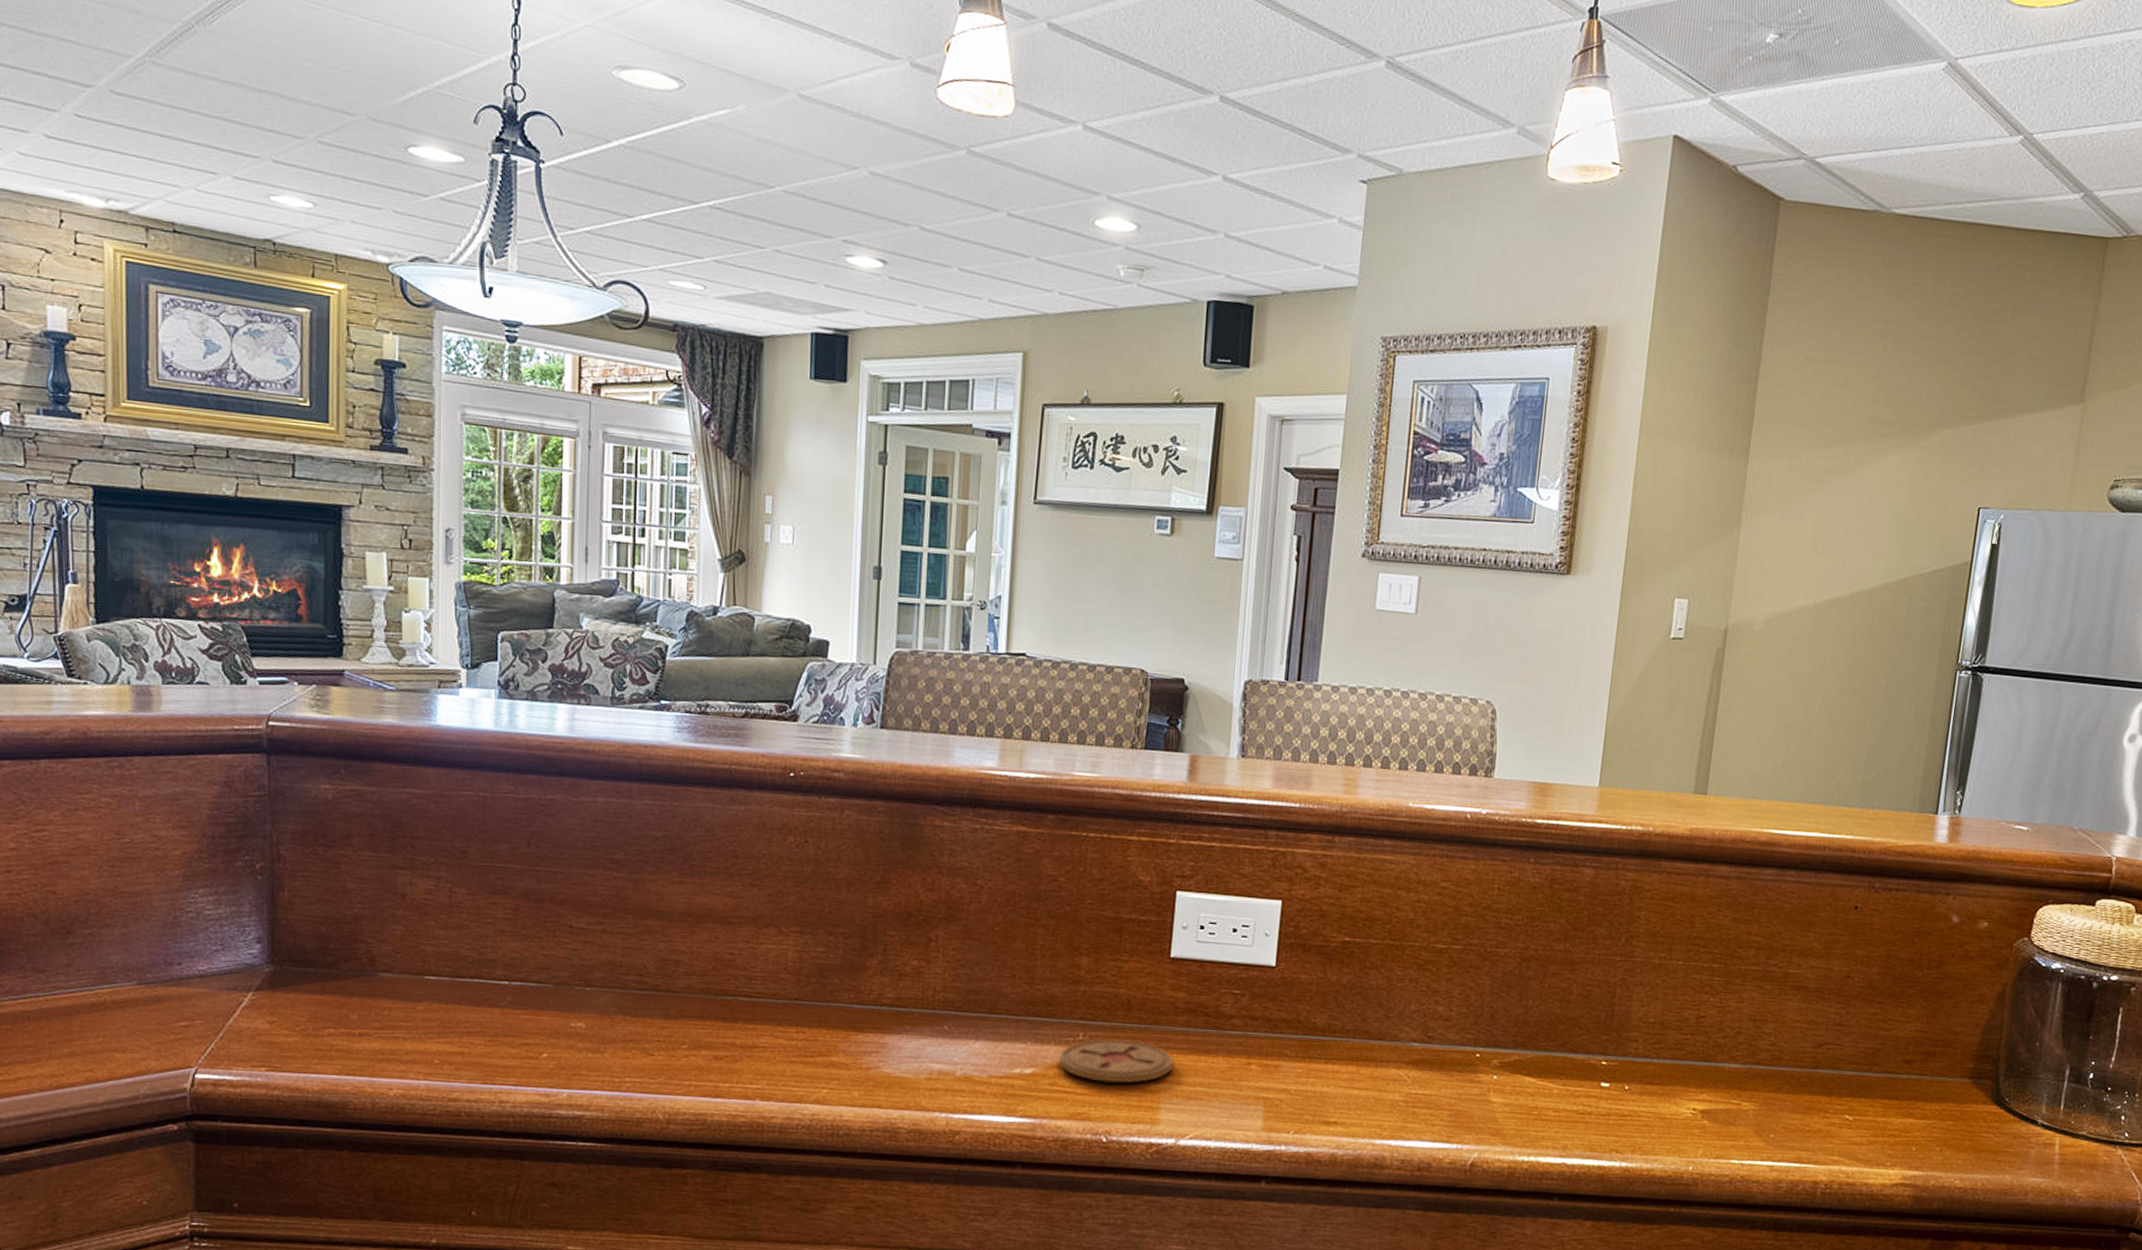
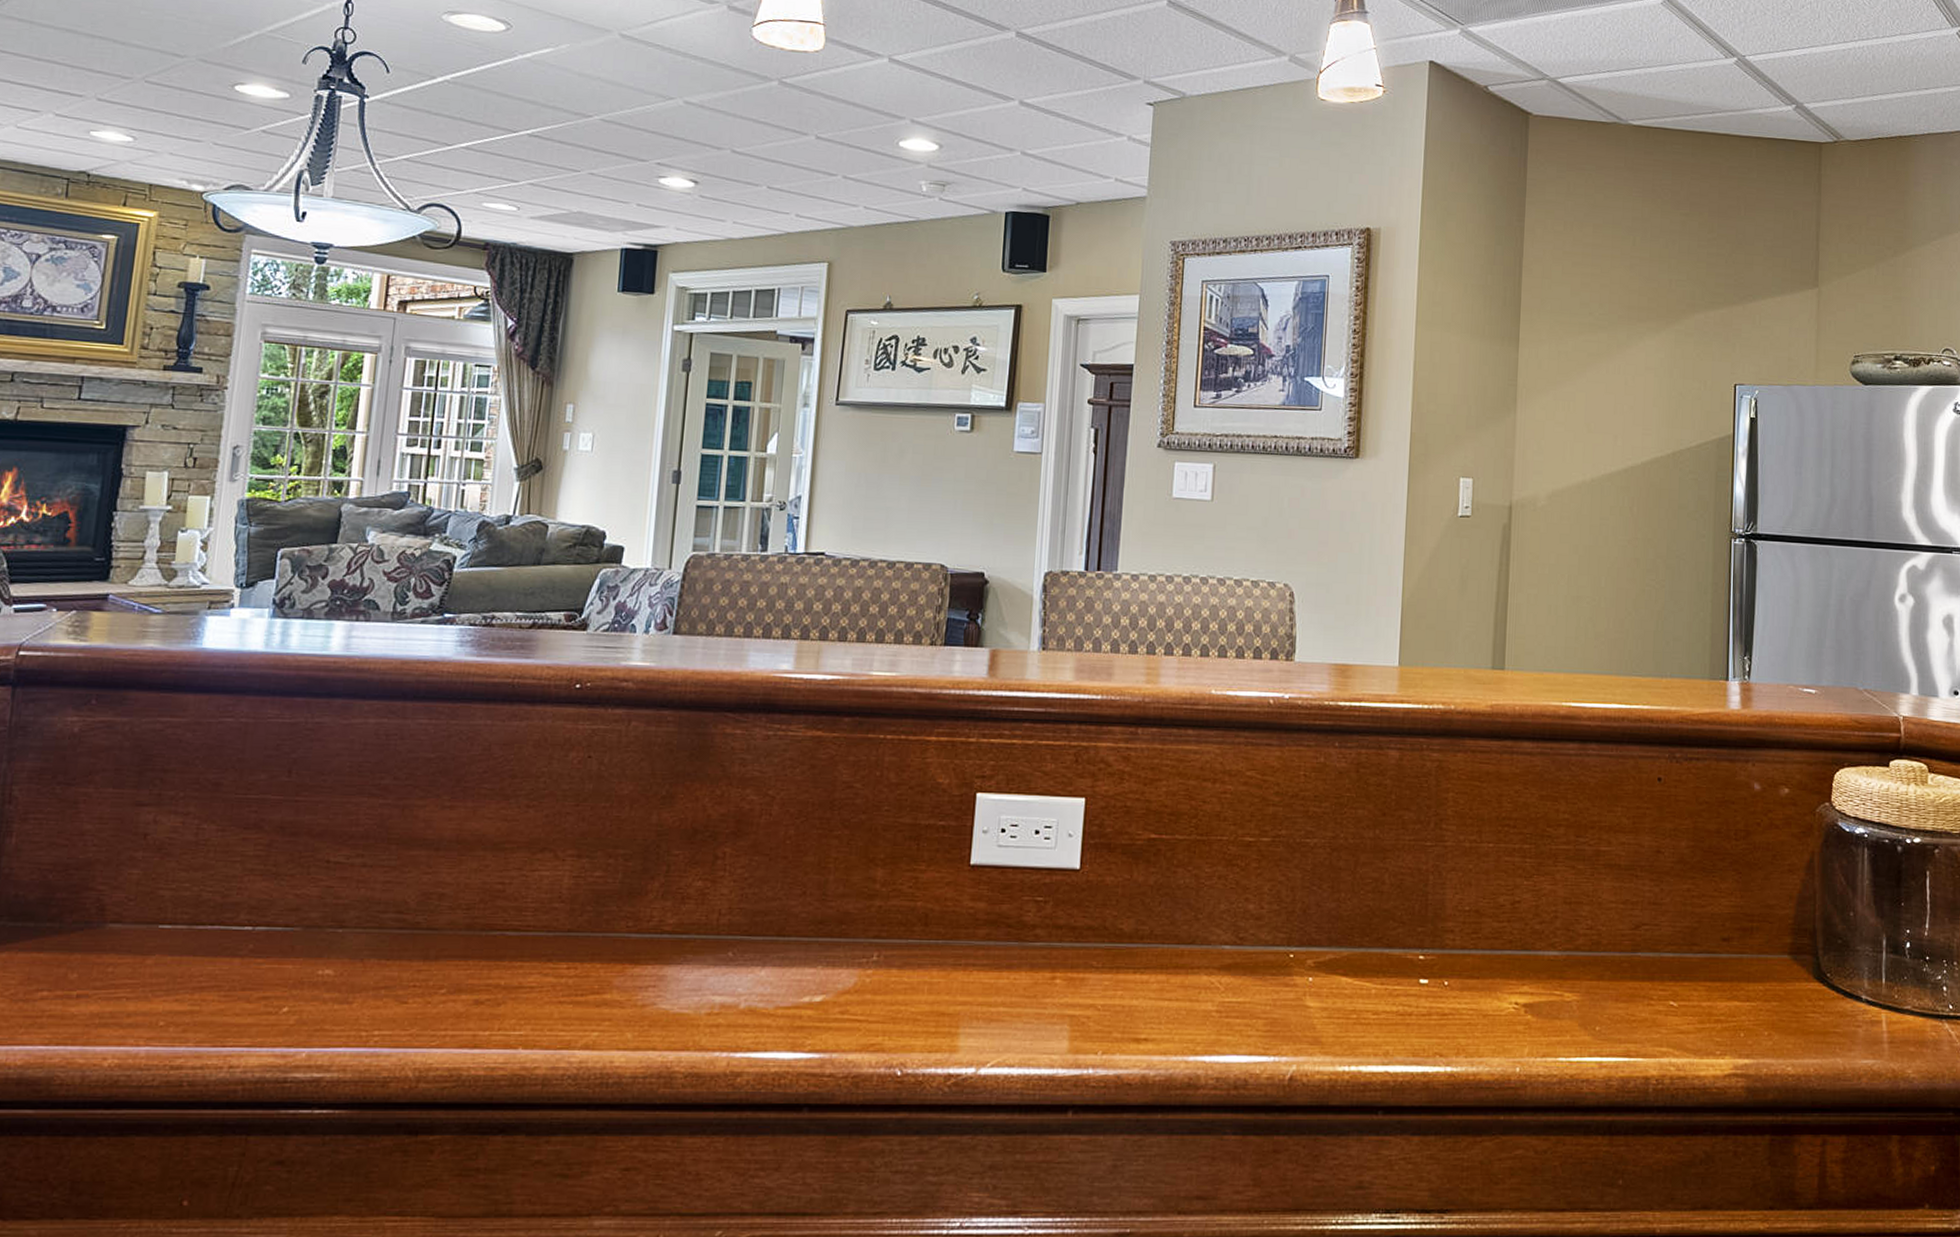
coaster: present [1058,1039,1173,1084] -> none [850,958,973,1008]

